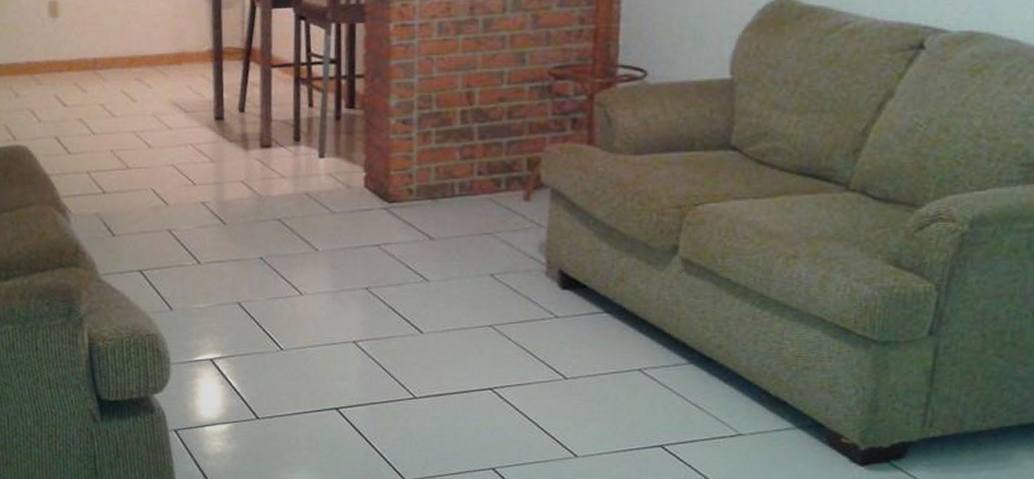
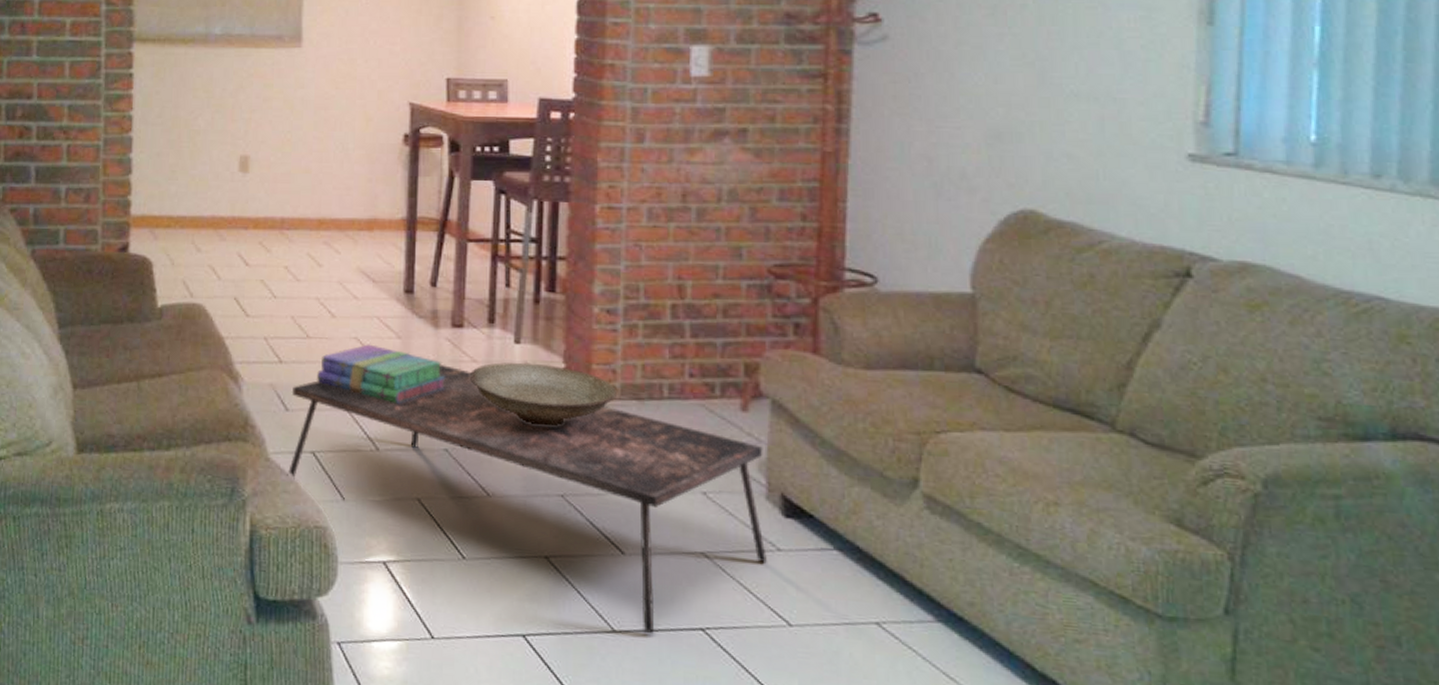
coffee table: none [116,182,546,396] -> present [287,363,767,633]
books: none [138,169,257,221] -> present [316,344,445,404]
decorative bowl: none [278,174,413,230] -> present [469,362,616,427]

